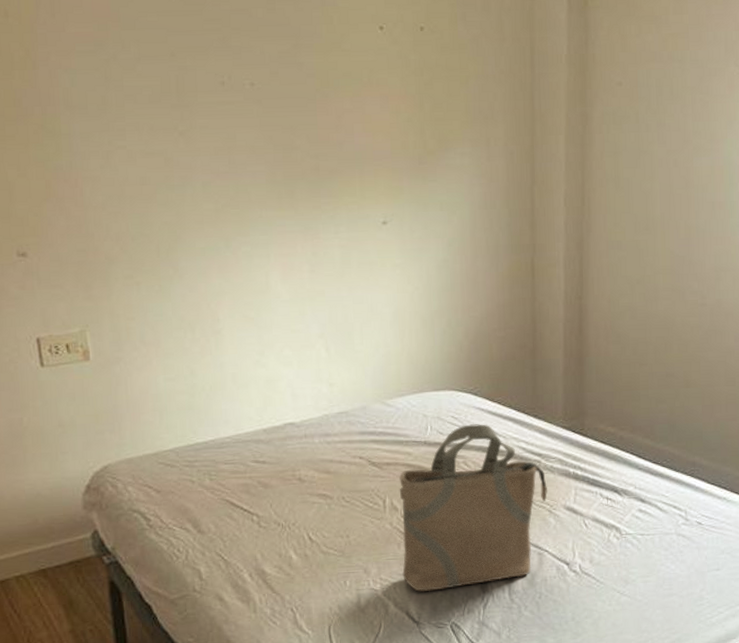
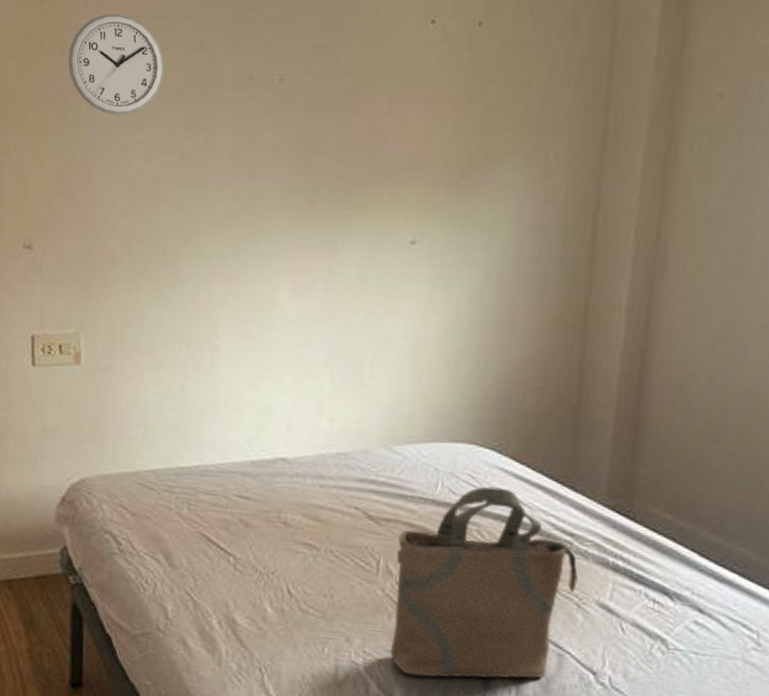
wall clock: none [40,27,139,123] -> present [68,14,164,115]

